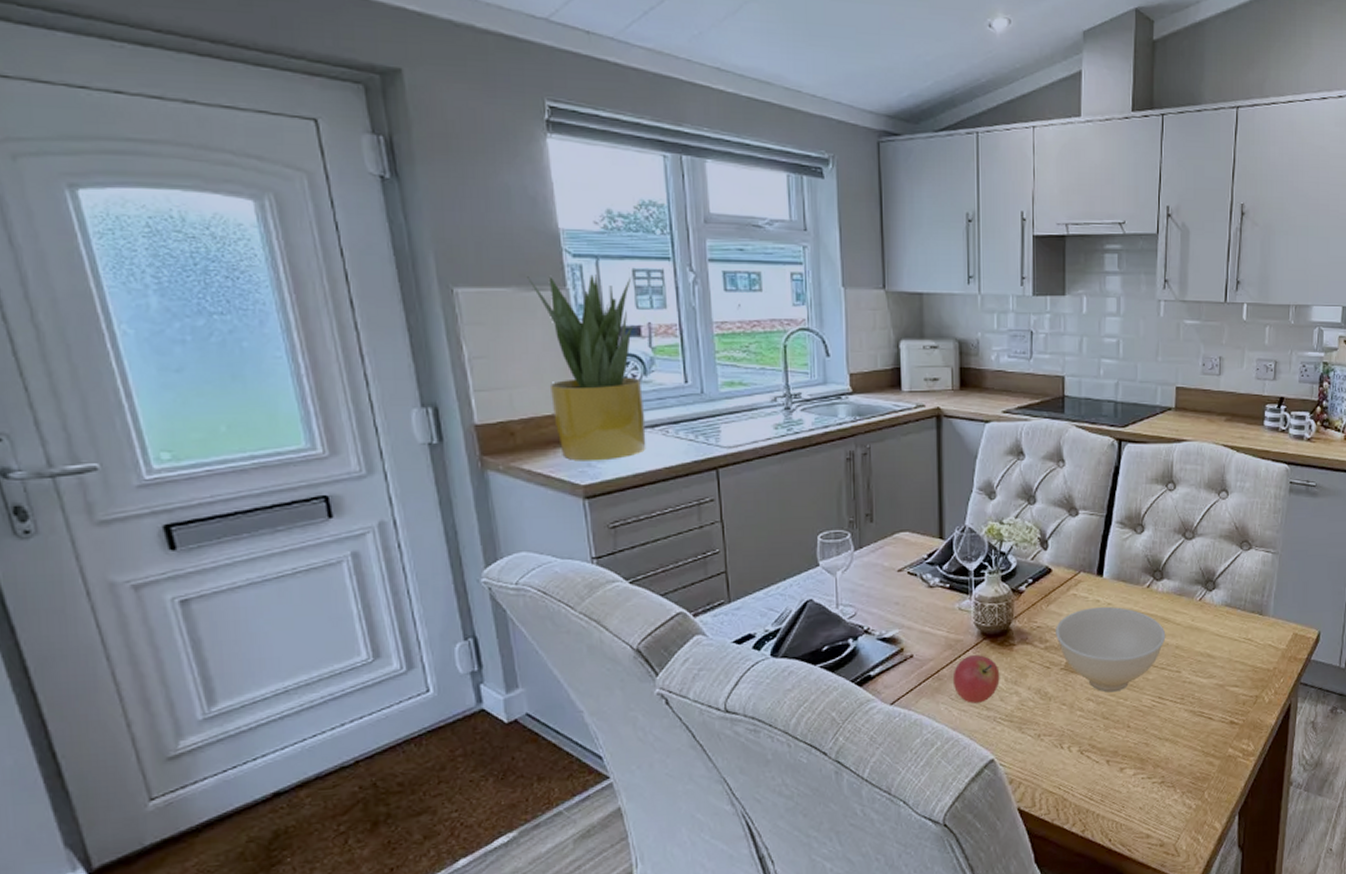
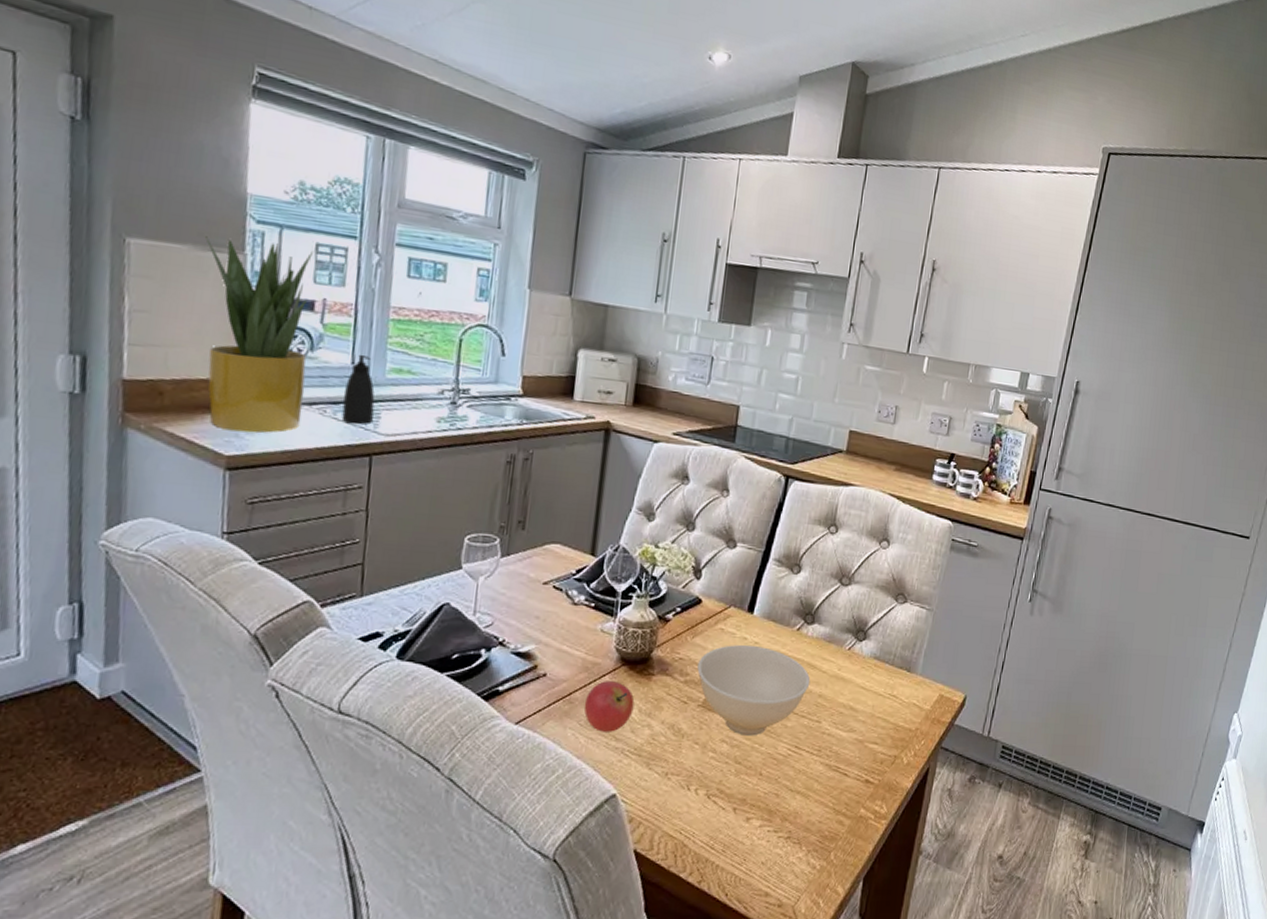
soap dispenser: none [683,372,713,440] -> present [341,354,375,424]

